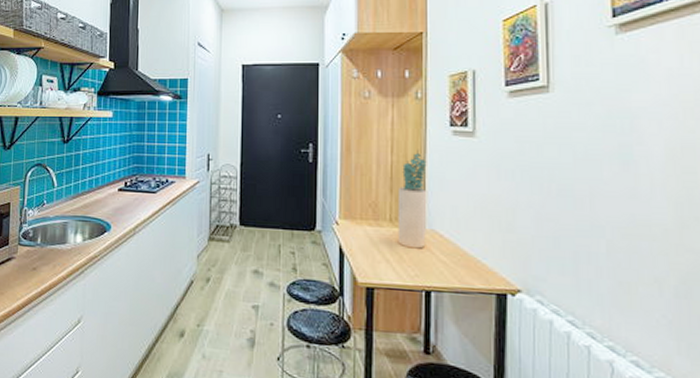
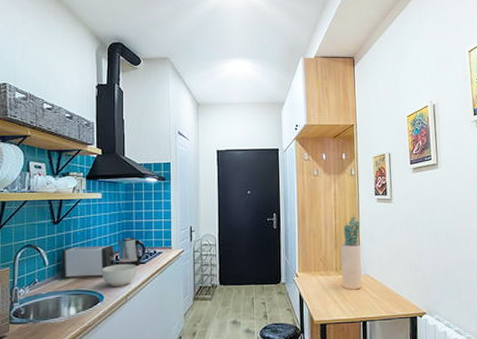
toaster: none [67,168,126,205] -> present [60,245,117,280]
bowl: none [109,191,147,217] -> present [101,263,137,287]
kettle: none [127,162,158,196] -> present [118,237,147,267]

